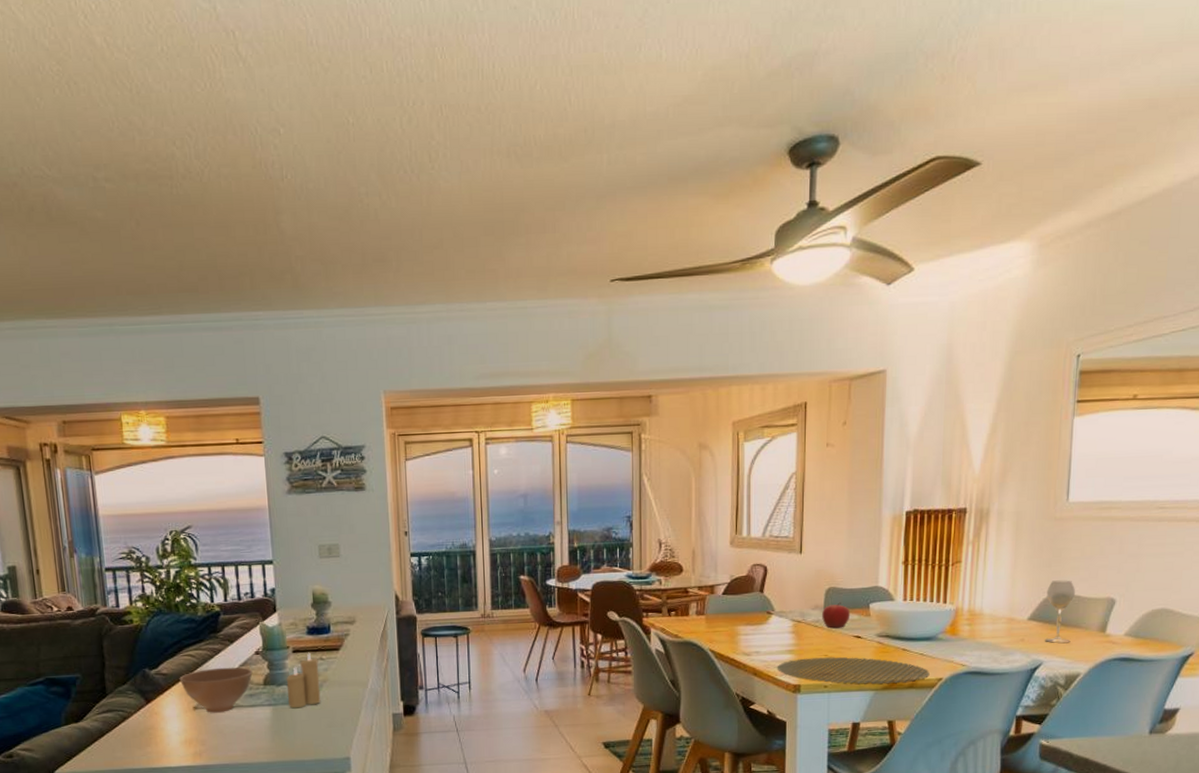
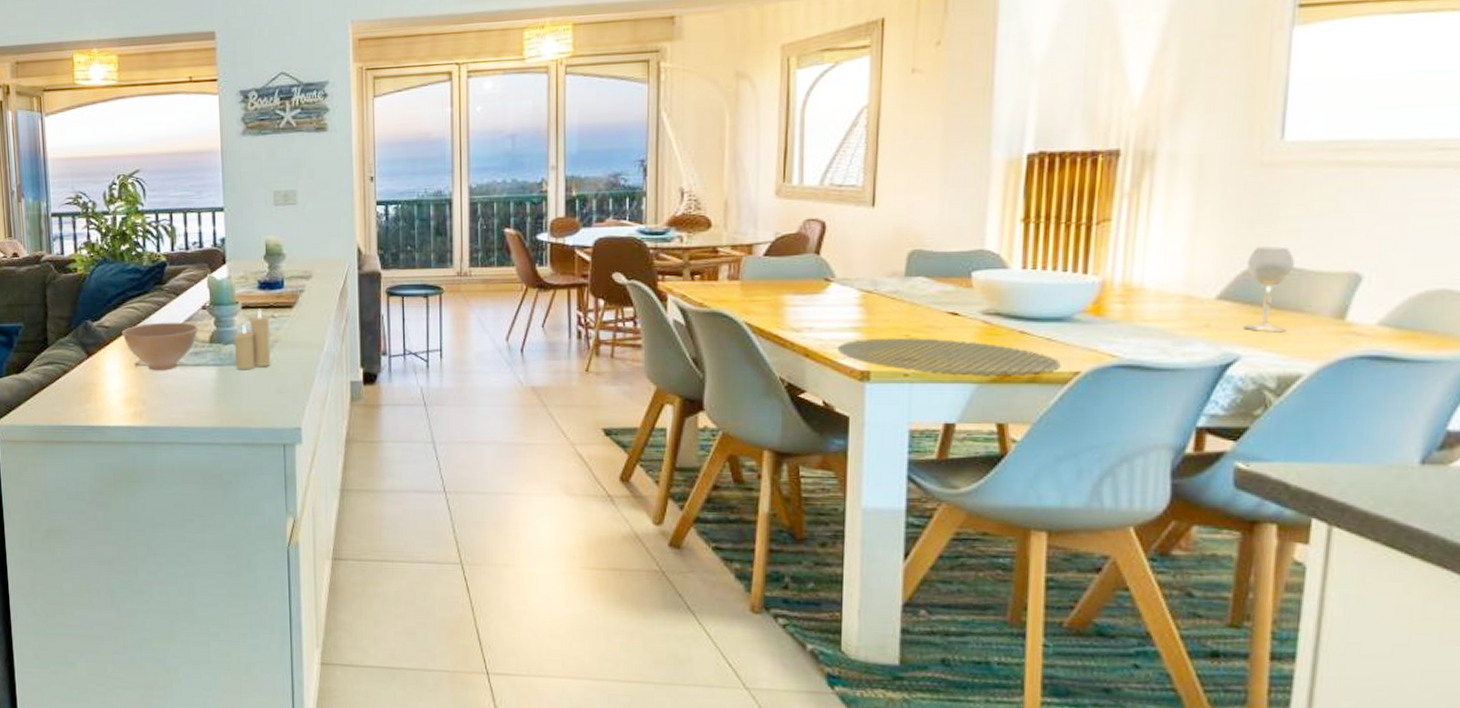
fruit: present [822,602,851,629] -> none [902,269,944,302]

